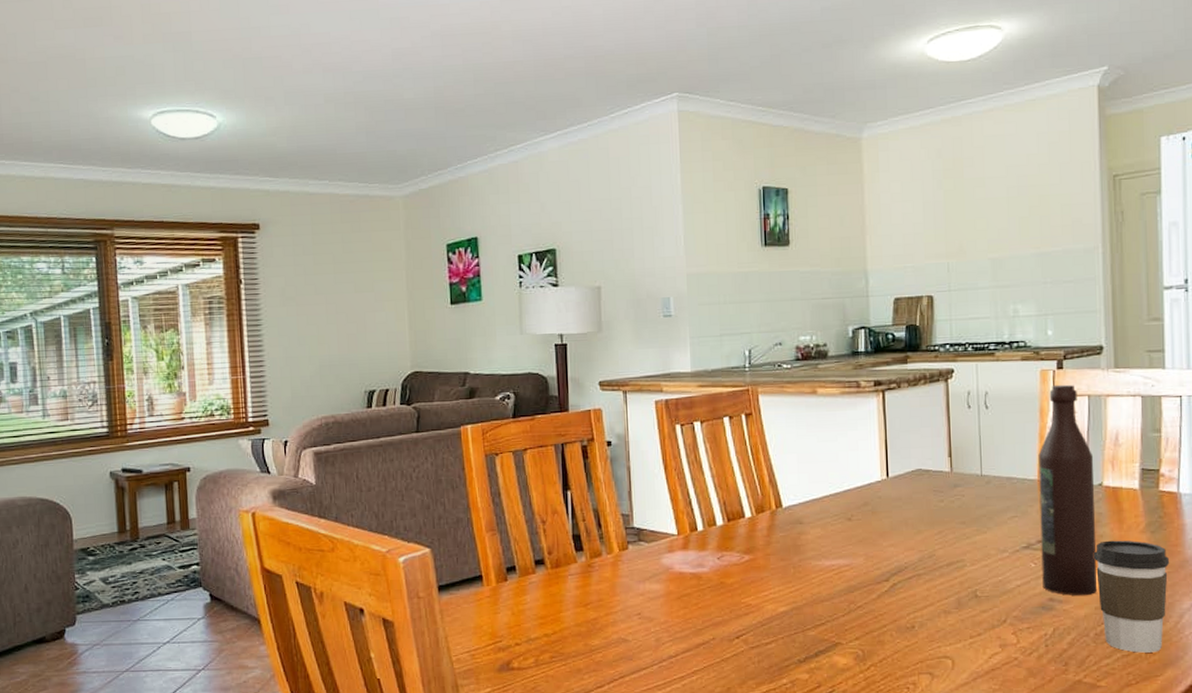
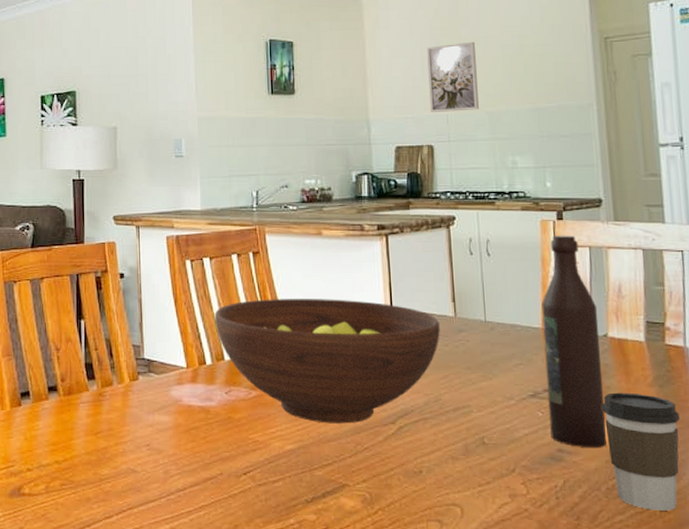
fruit bowl: none [706,458,936,584] -> present [214,299,440,424]
wall art: none [929,183,981,262] -> present [427,41,479,113]

